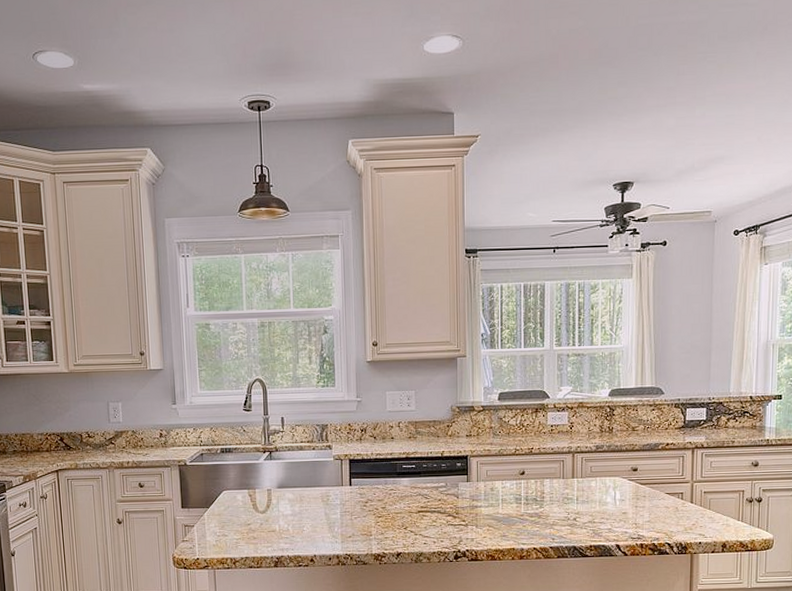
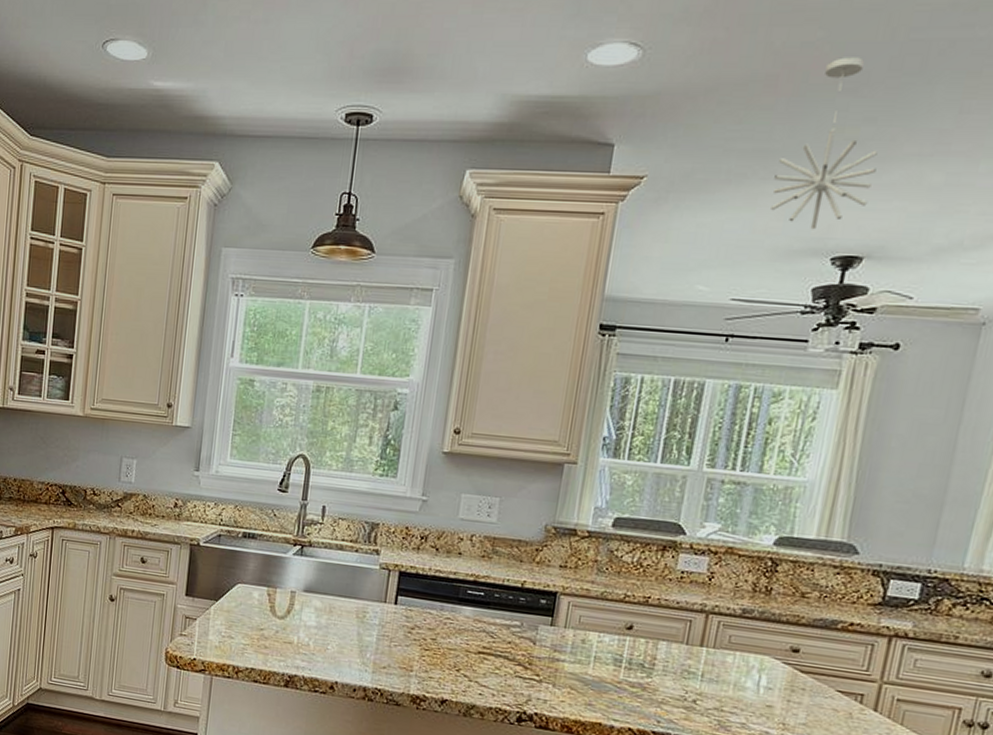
pendant light: none [567,39,632,165] -> present [771,57,878,230]

